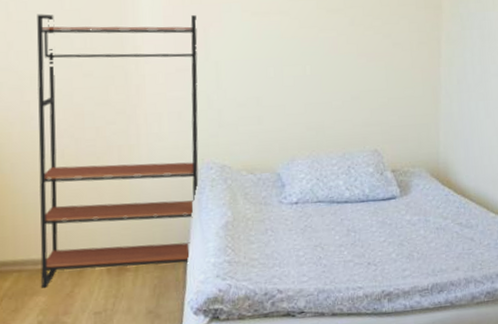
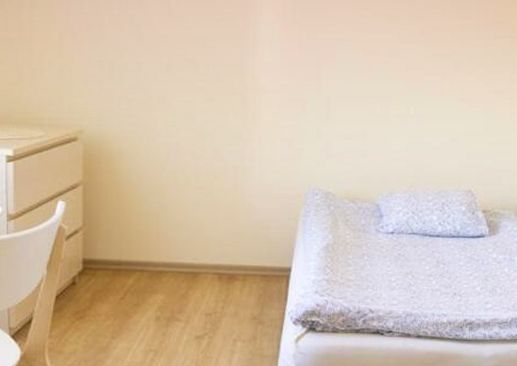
bookshelf: present [36,14,199,288] -> none [160,38,312,288]

